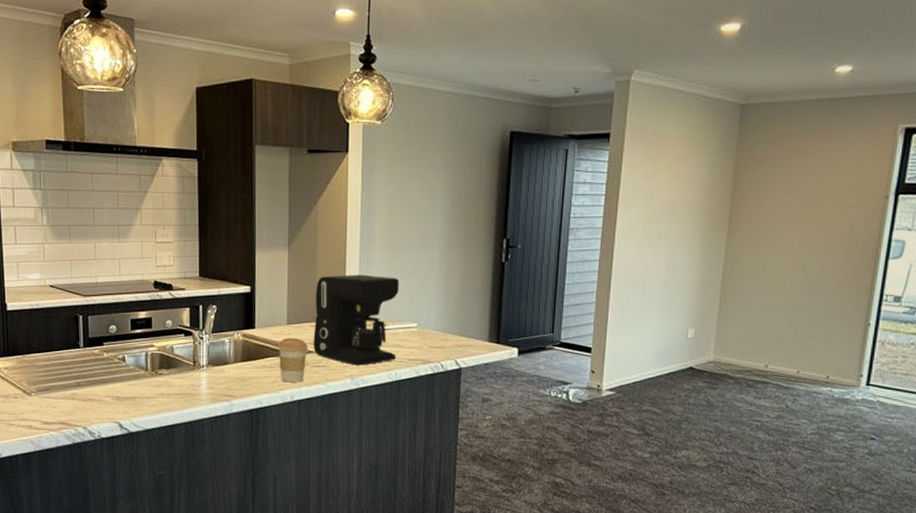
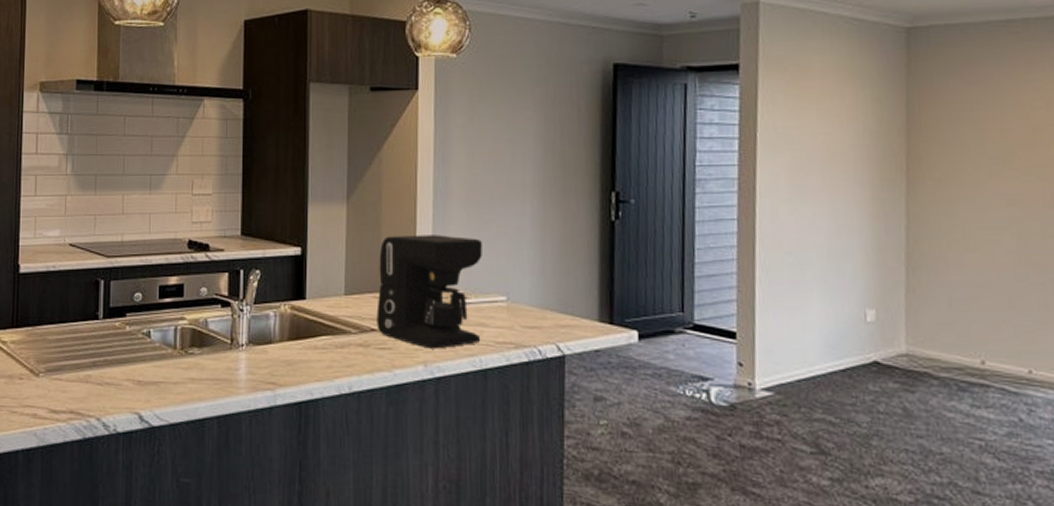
coffee cup: present [278,337,308,383] -> none [333,311,371,369]

